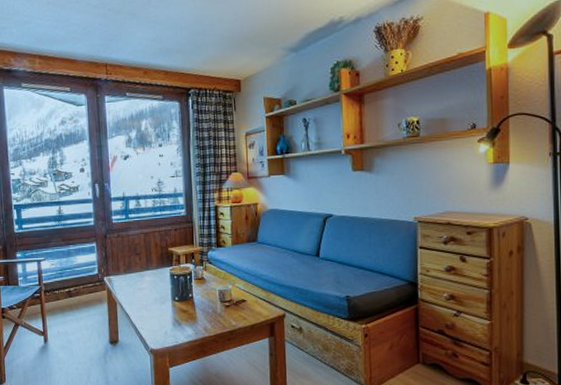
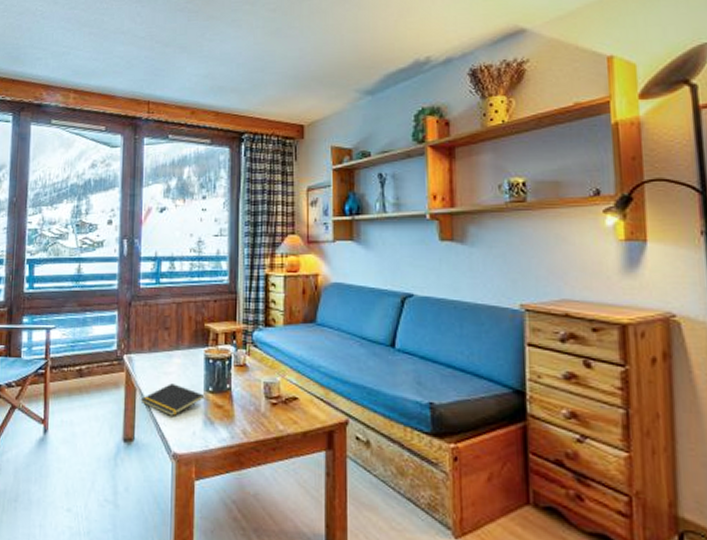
notepad: none [120,297,173,321] -> present [140,383,205,416]

